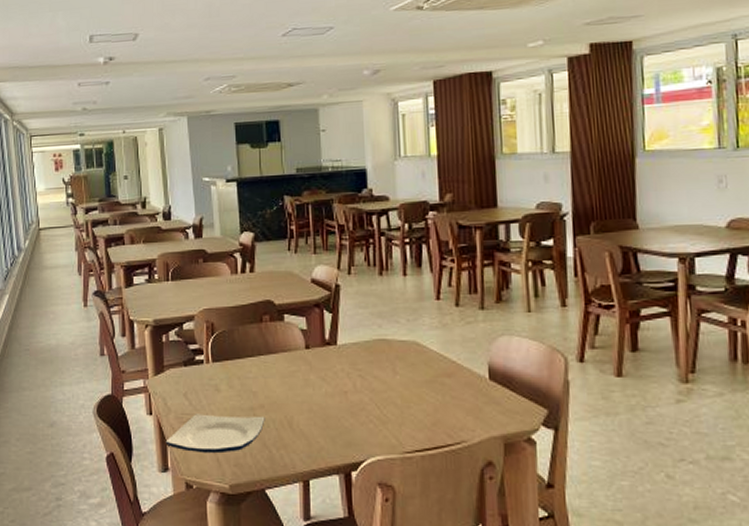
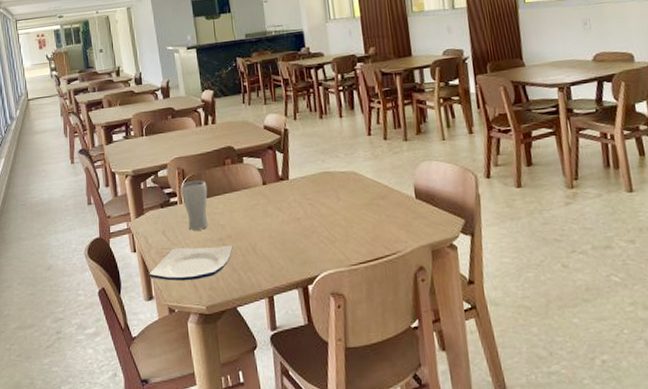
drinking glass: none [208,336,240,396] -> present [180,180,209,231]

